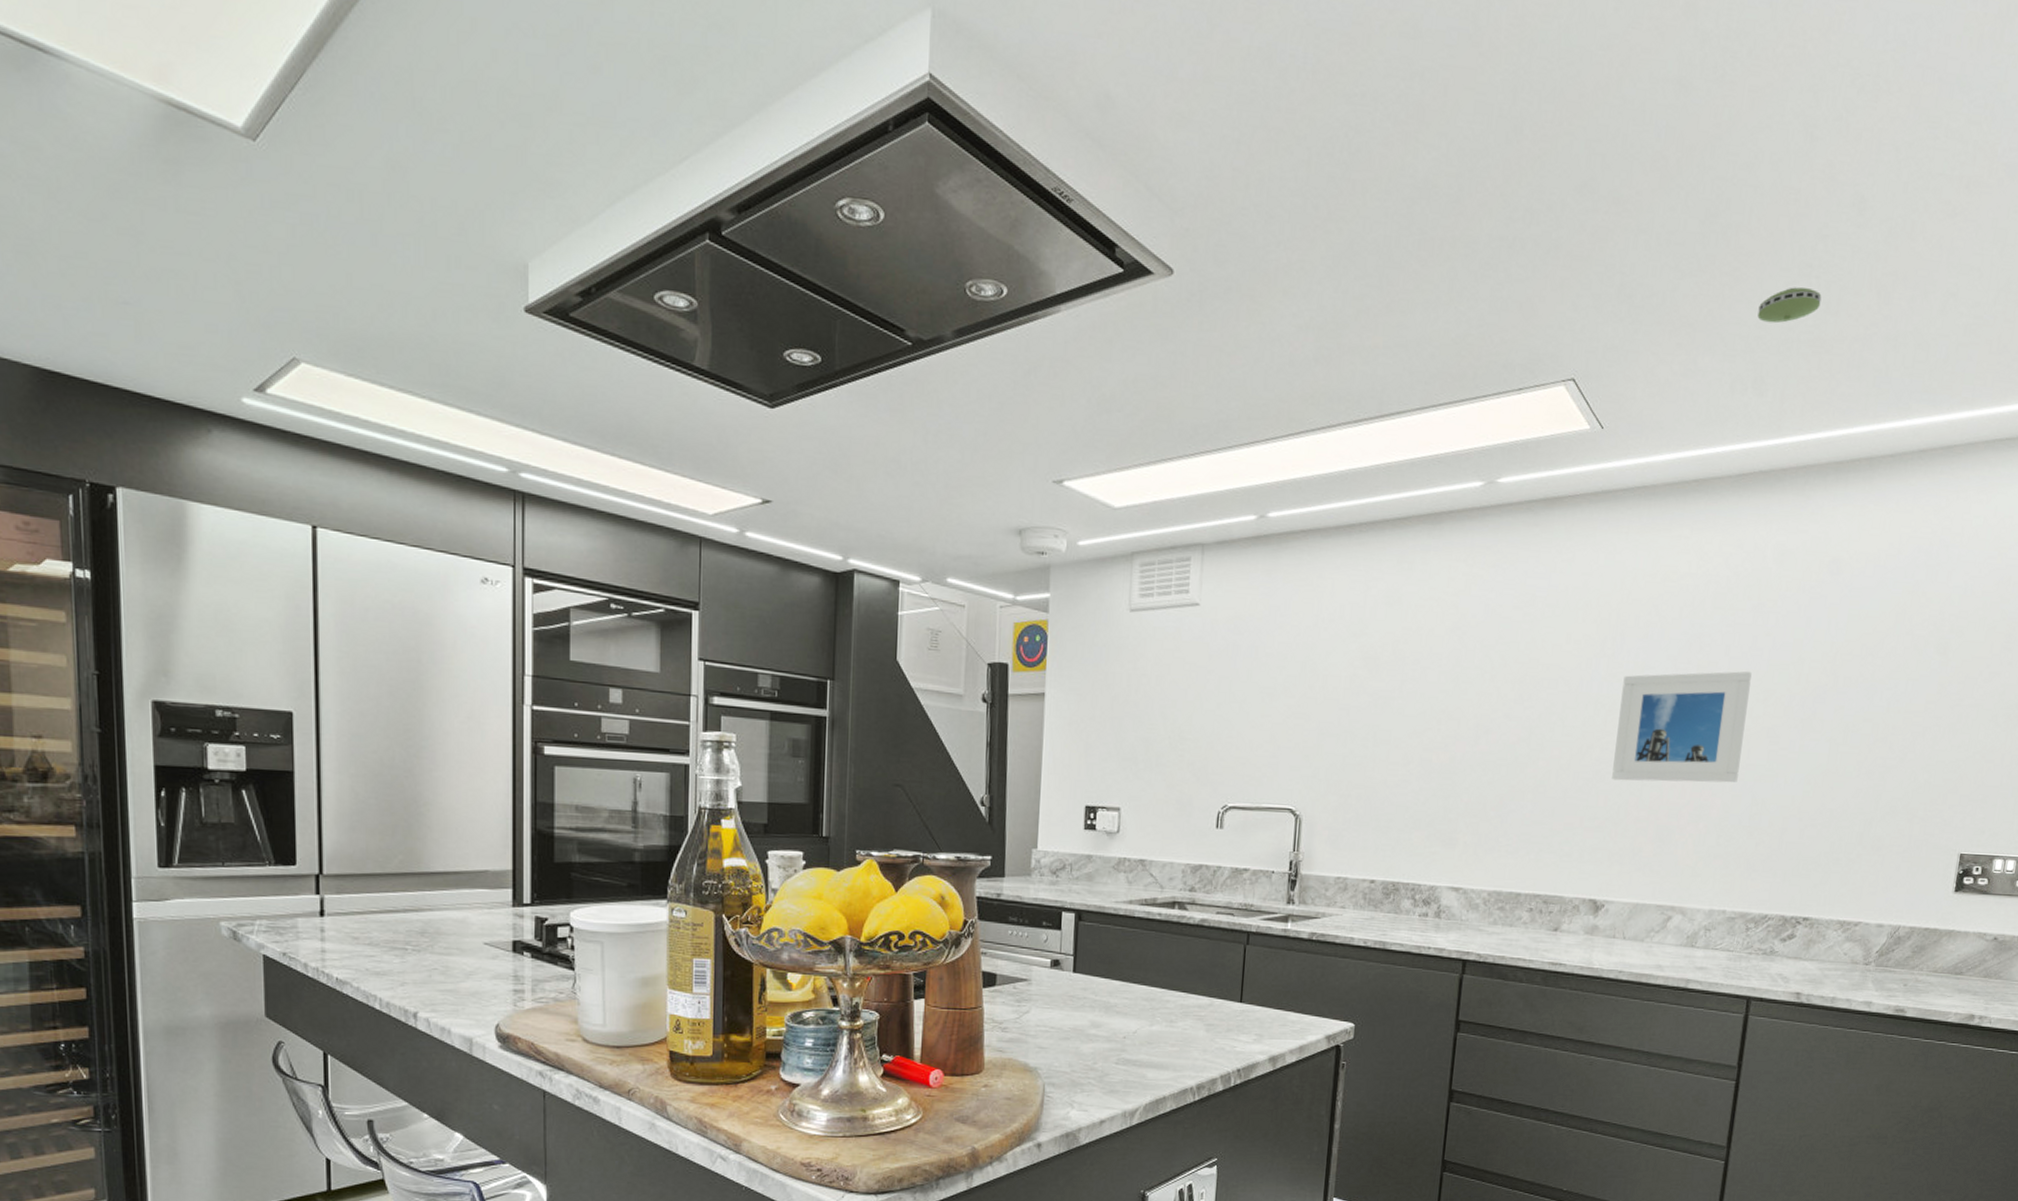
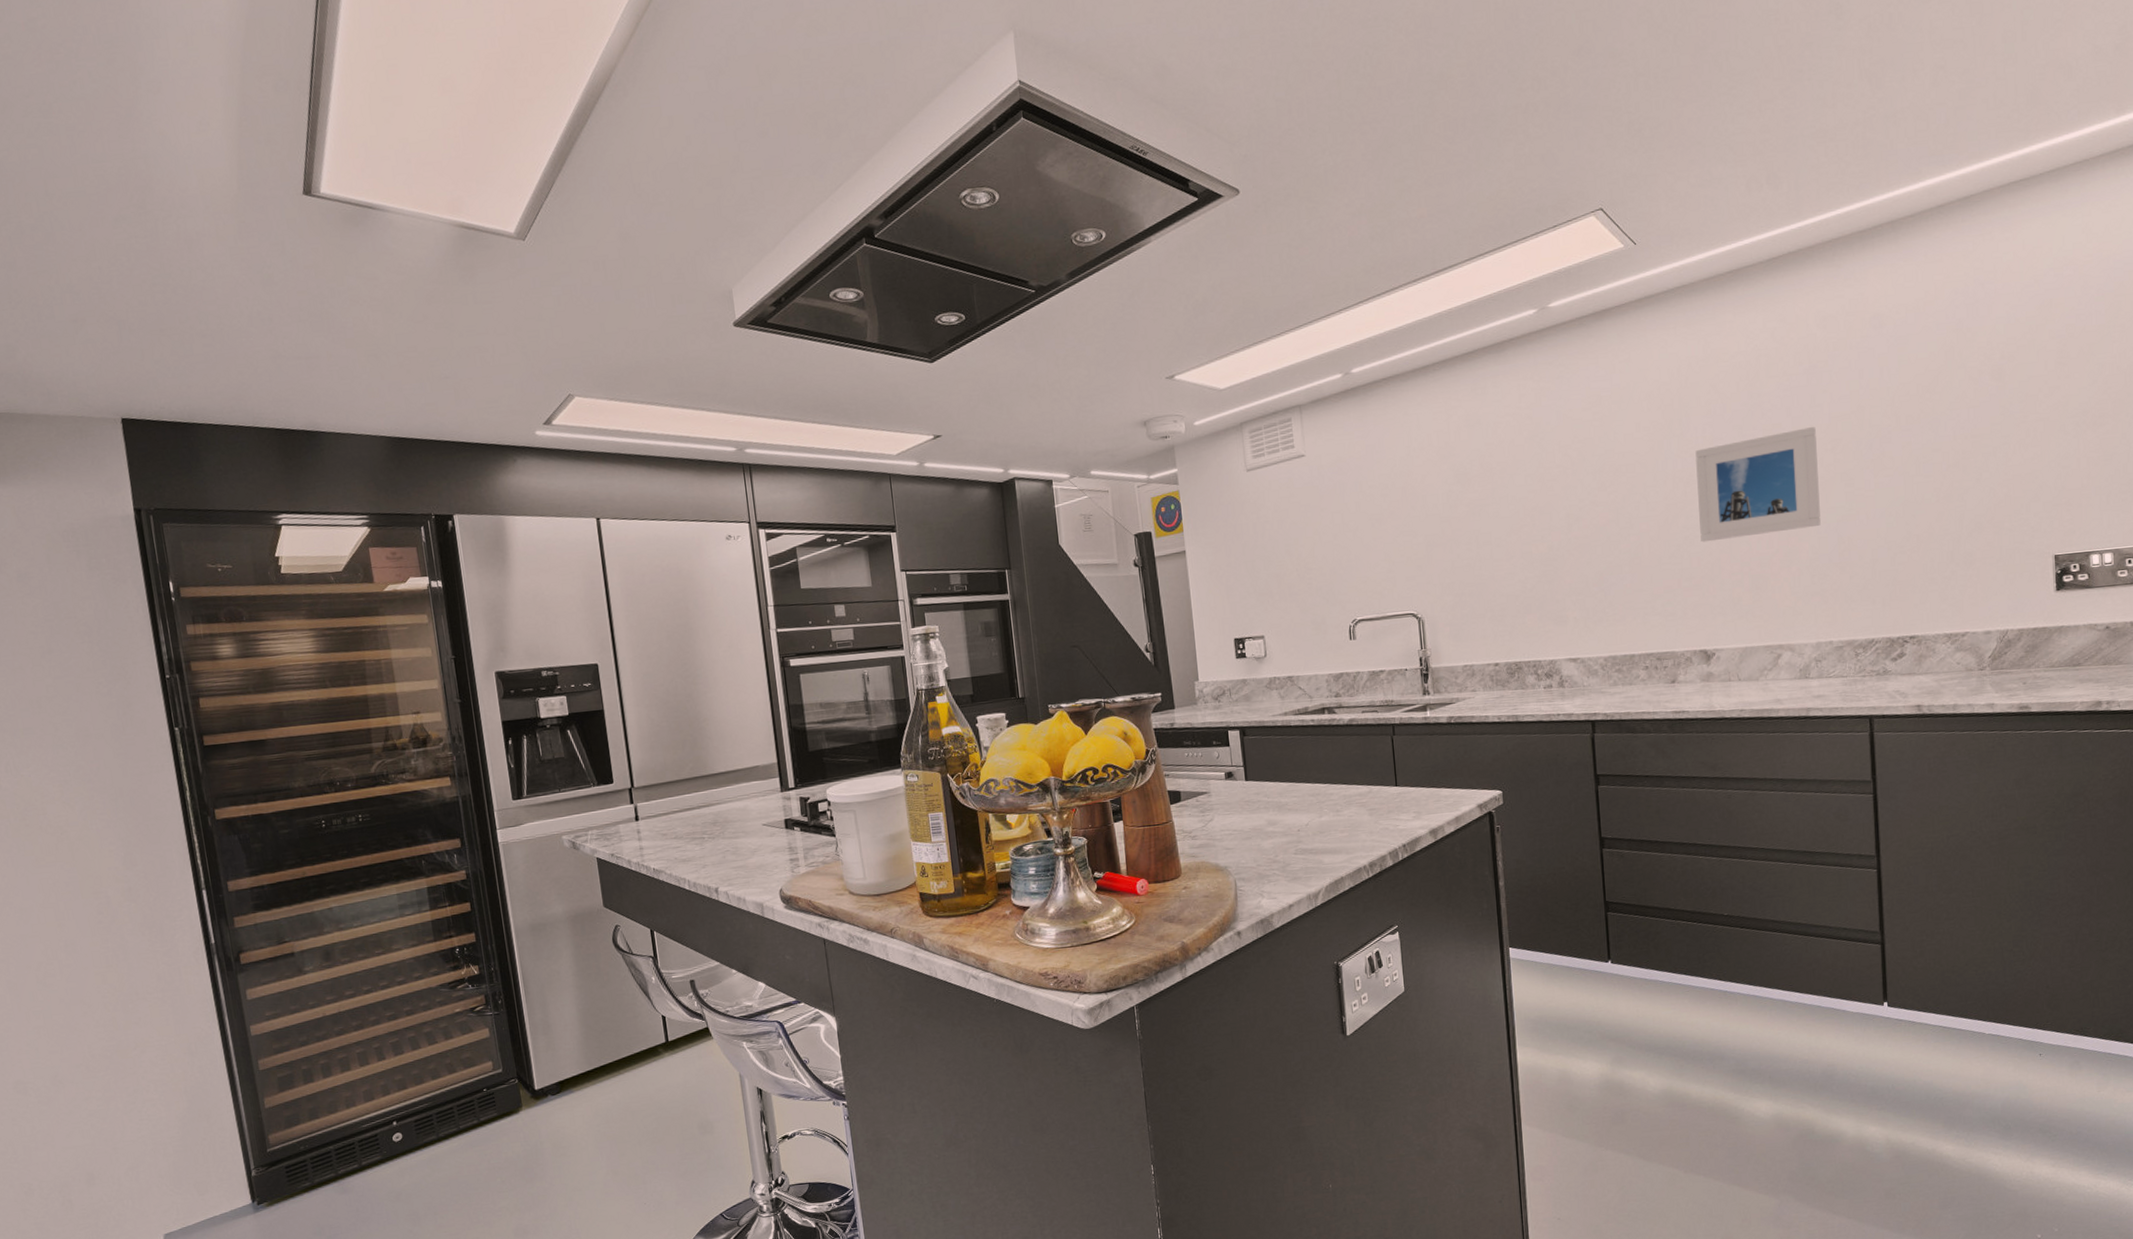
smoke detector: present [1757,287,1822,324] -> none [1759,90,1817,127]

